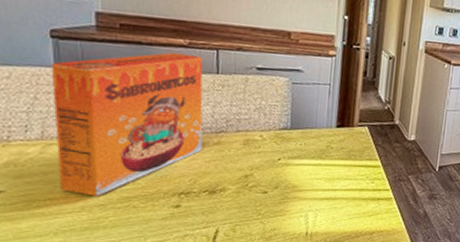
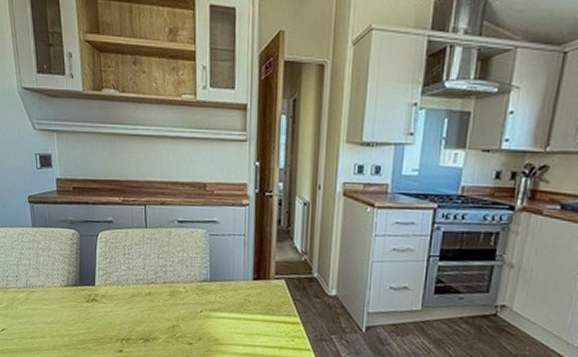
cereal box: present [51,52,203,196] -> none [30,210,137,338]

